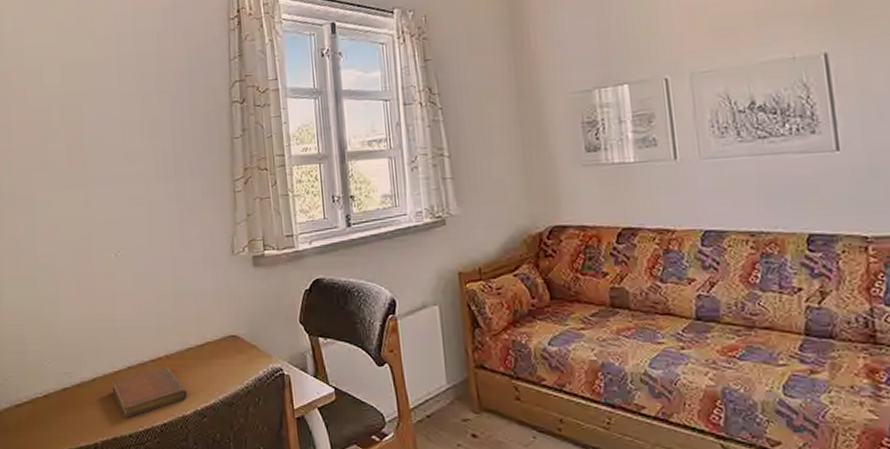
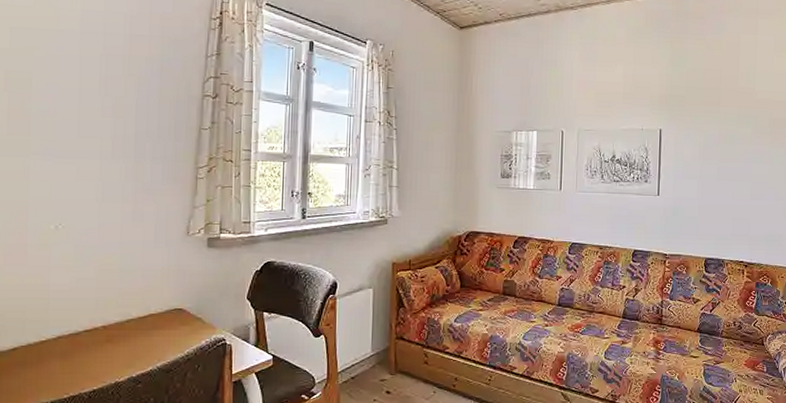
notebook: present [112,366,188,418] -> none [36,336,124,385]

